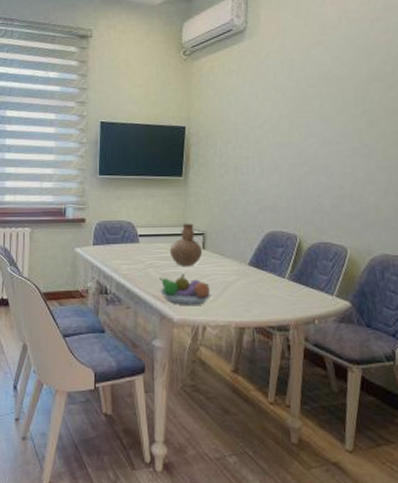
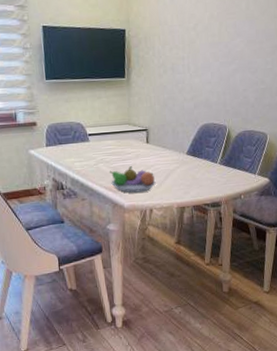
vase: present [169,223,203,266] -> none [117,120,147,159]

